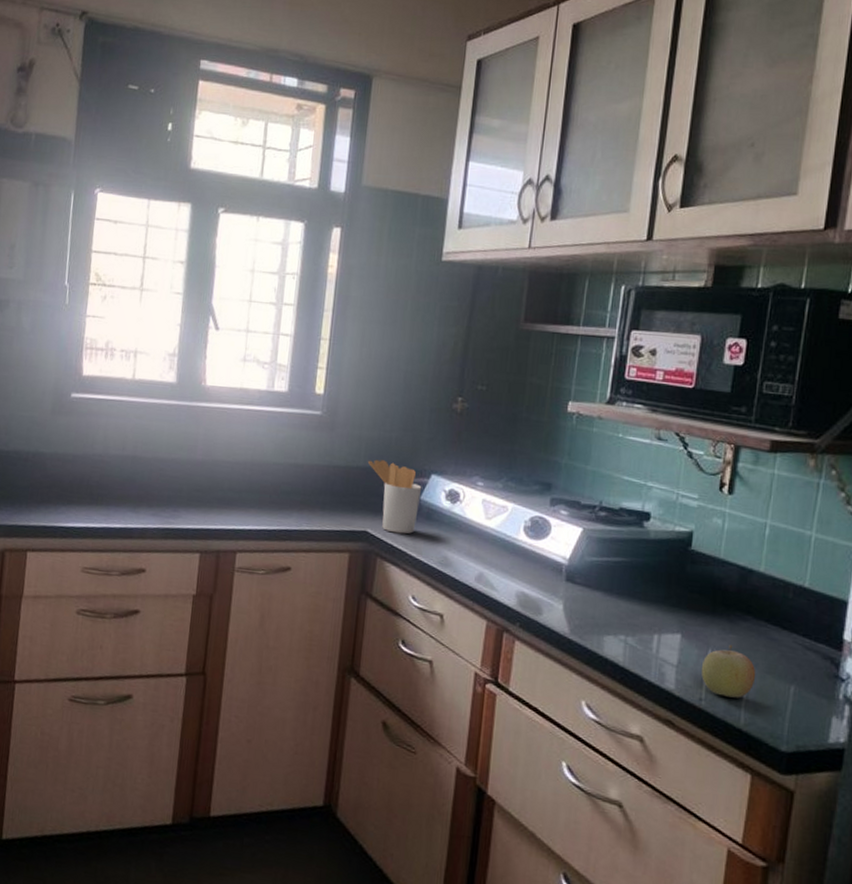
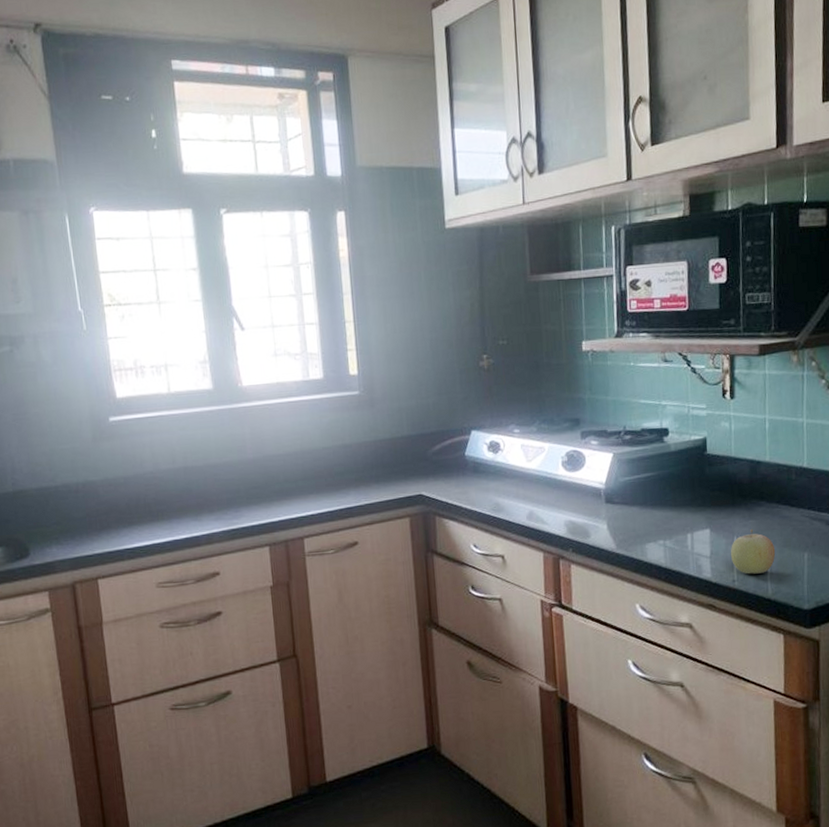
utensil holder: present [368,459,422,534] -> none [412,426,465,491]

